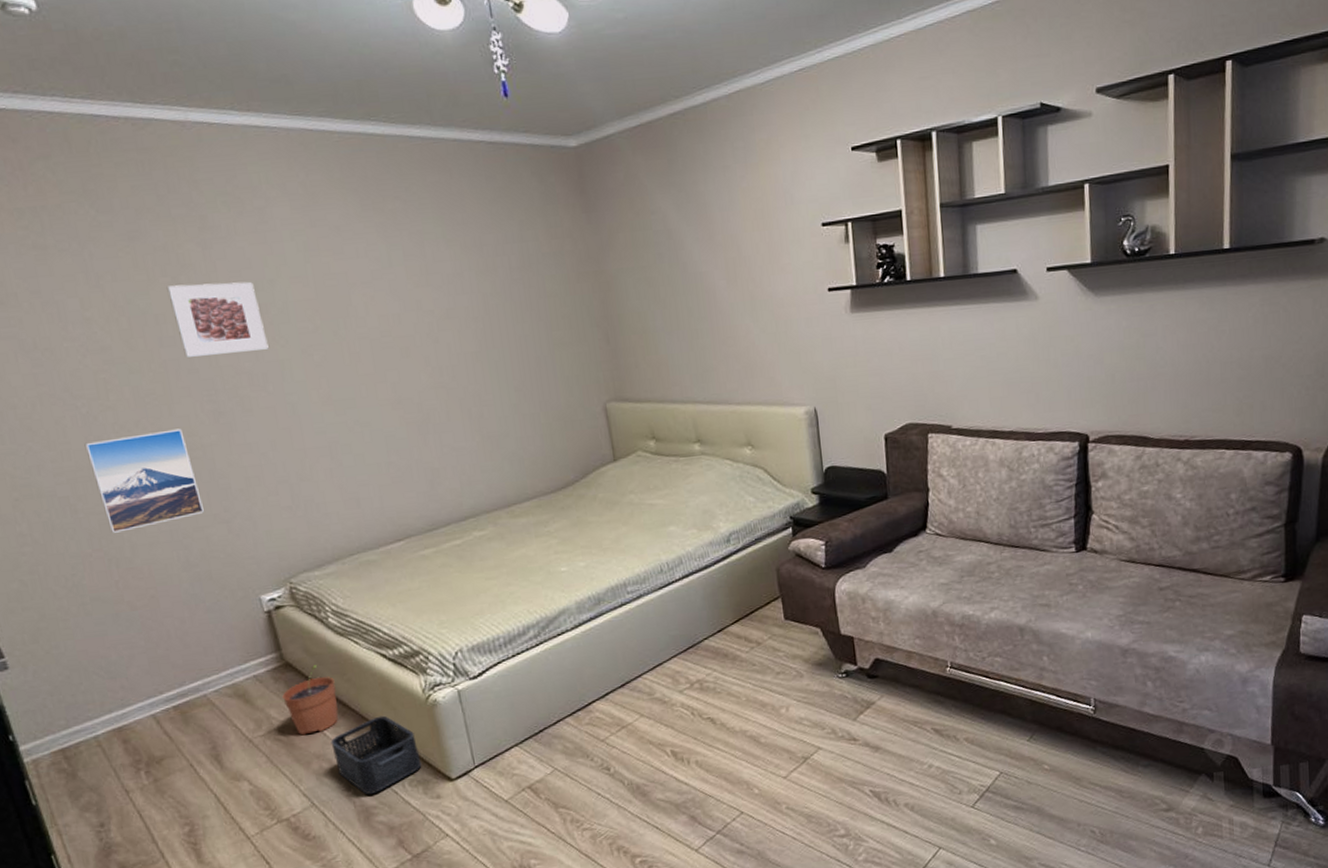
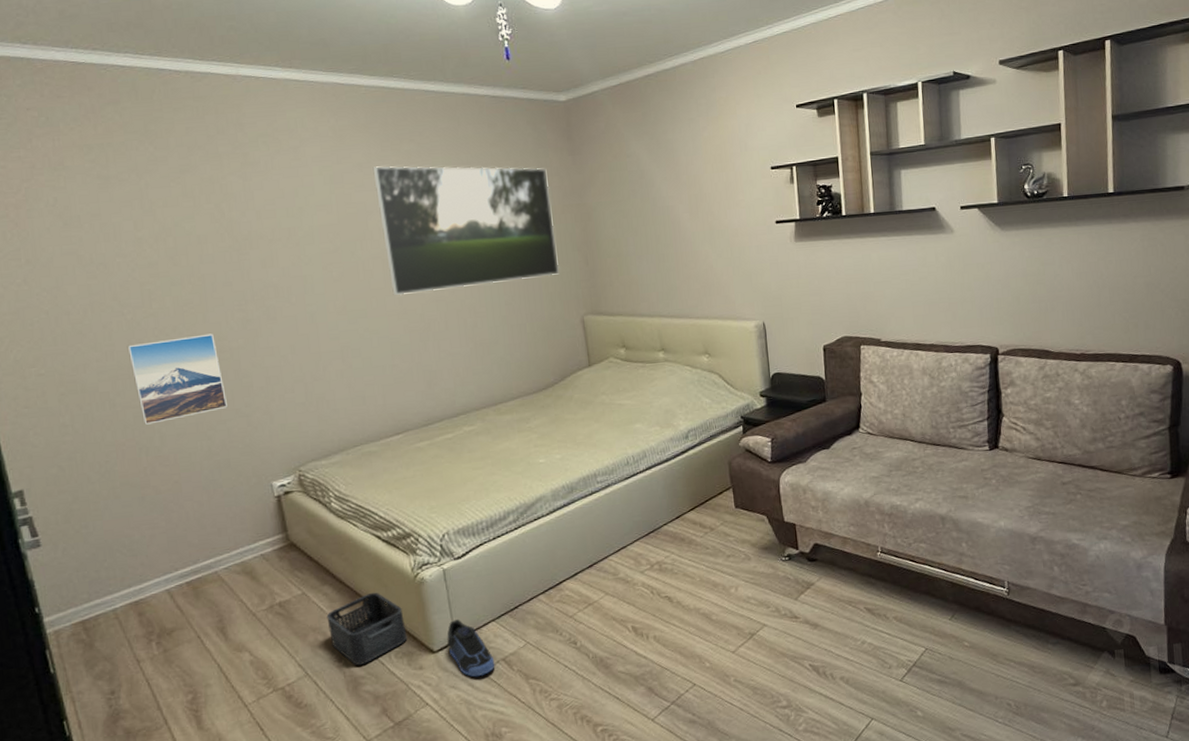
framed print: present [167,281,269,357] -> none [210,208,294,272]
plant pot: present [282,665,338,736] -> none [285,545,335,610]
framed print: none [352,228,577,382] -> present [372,166,560,296]
sneaker: none [465,743,520,806] -> present [447,618,495,677]

